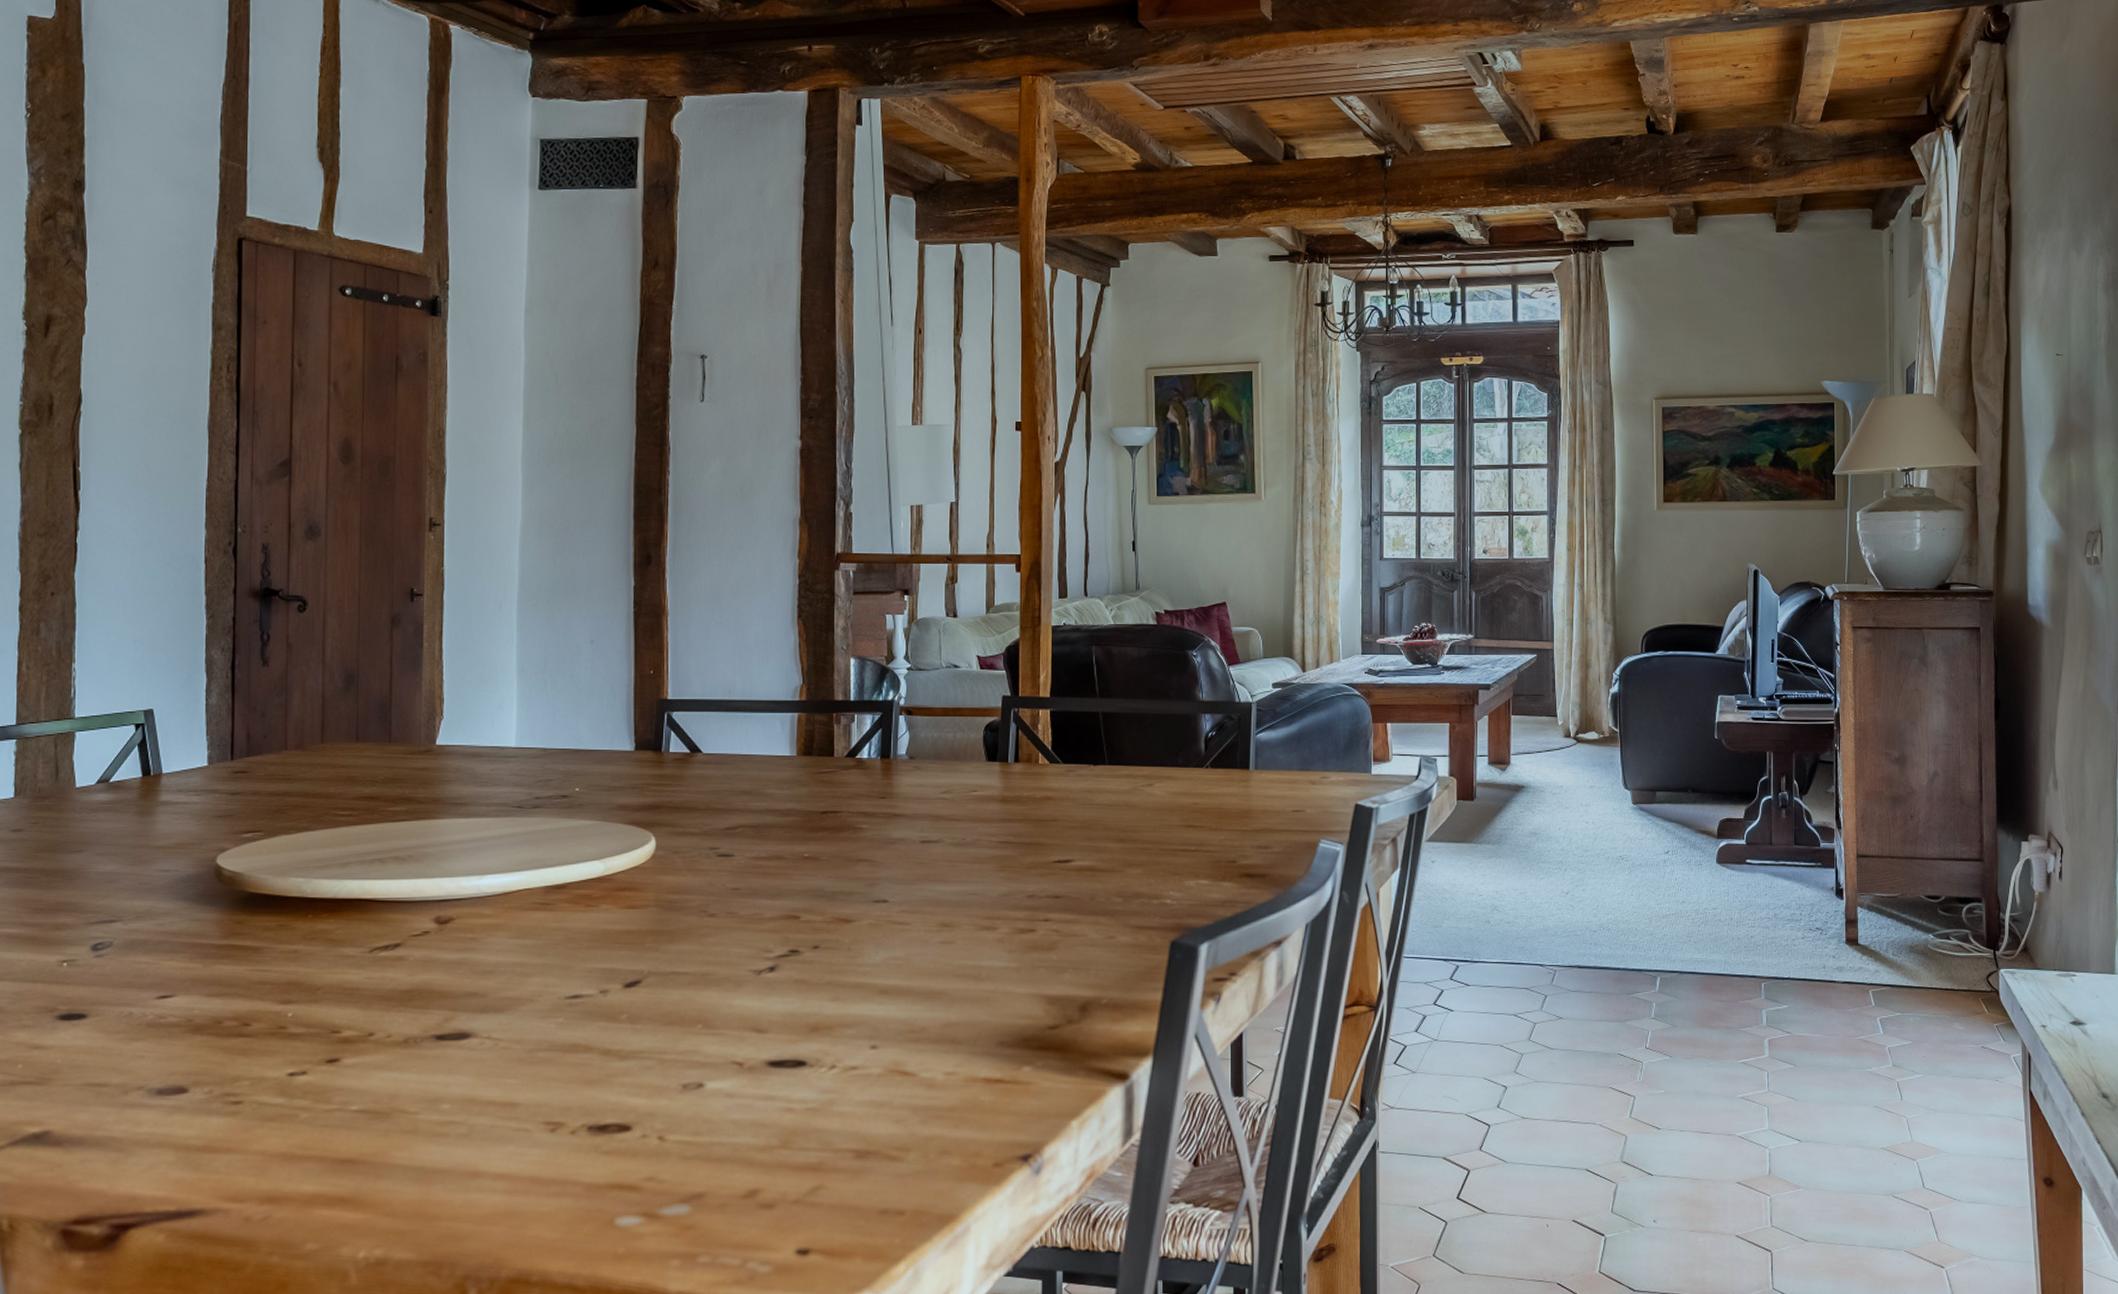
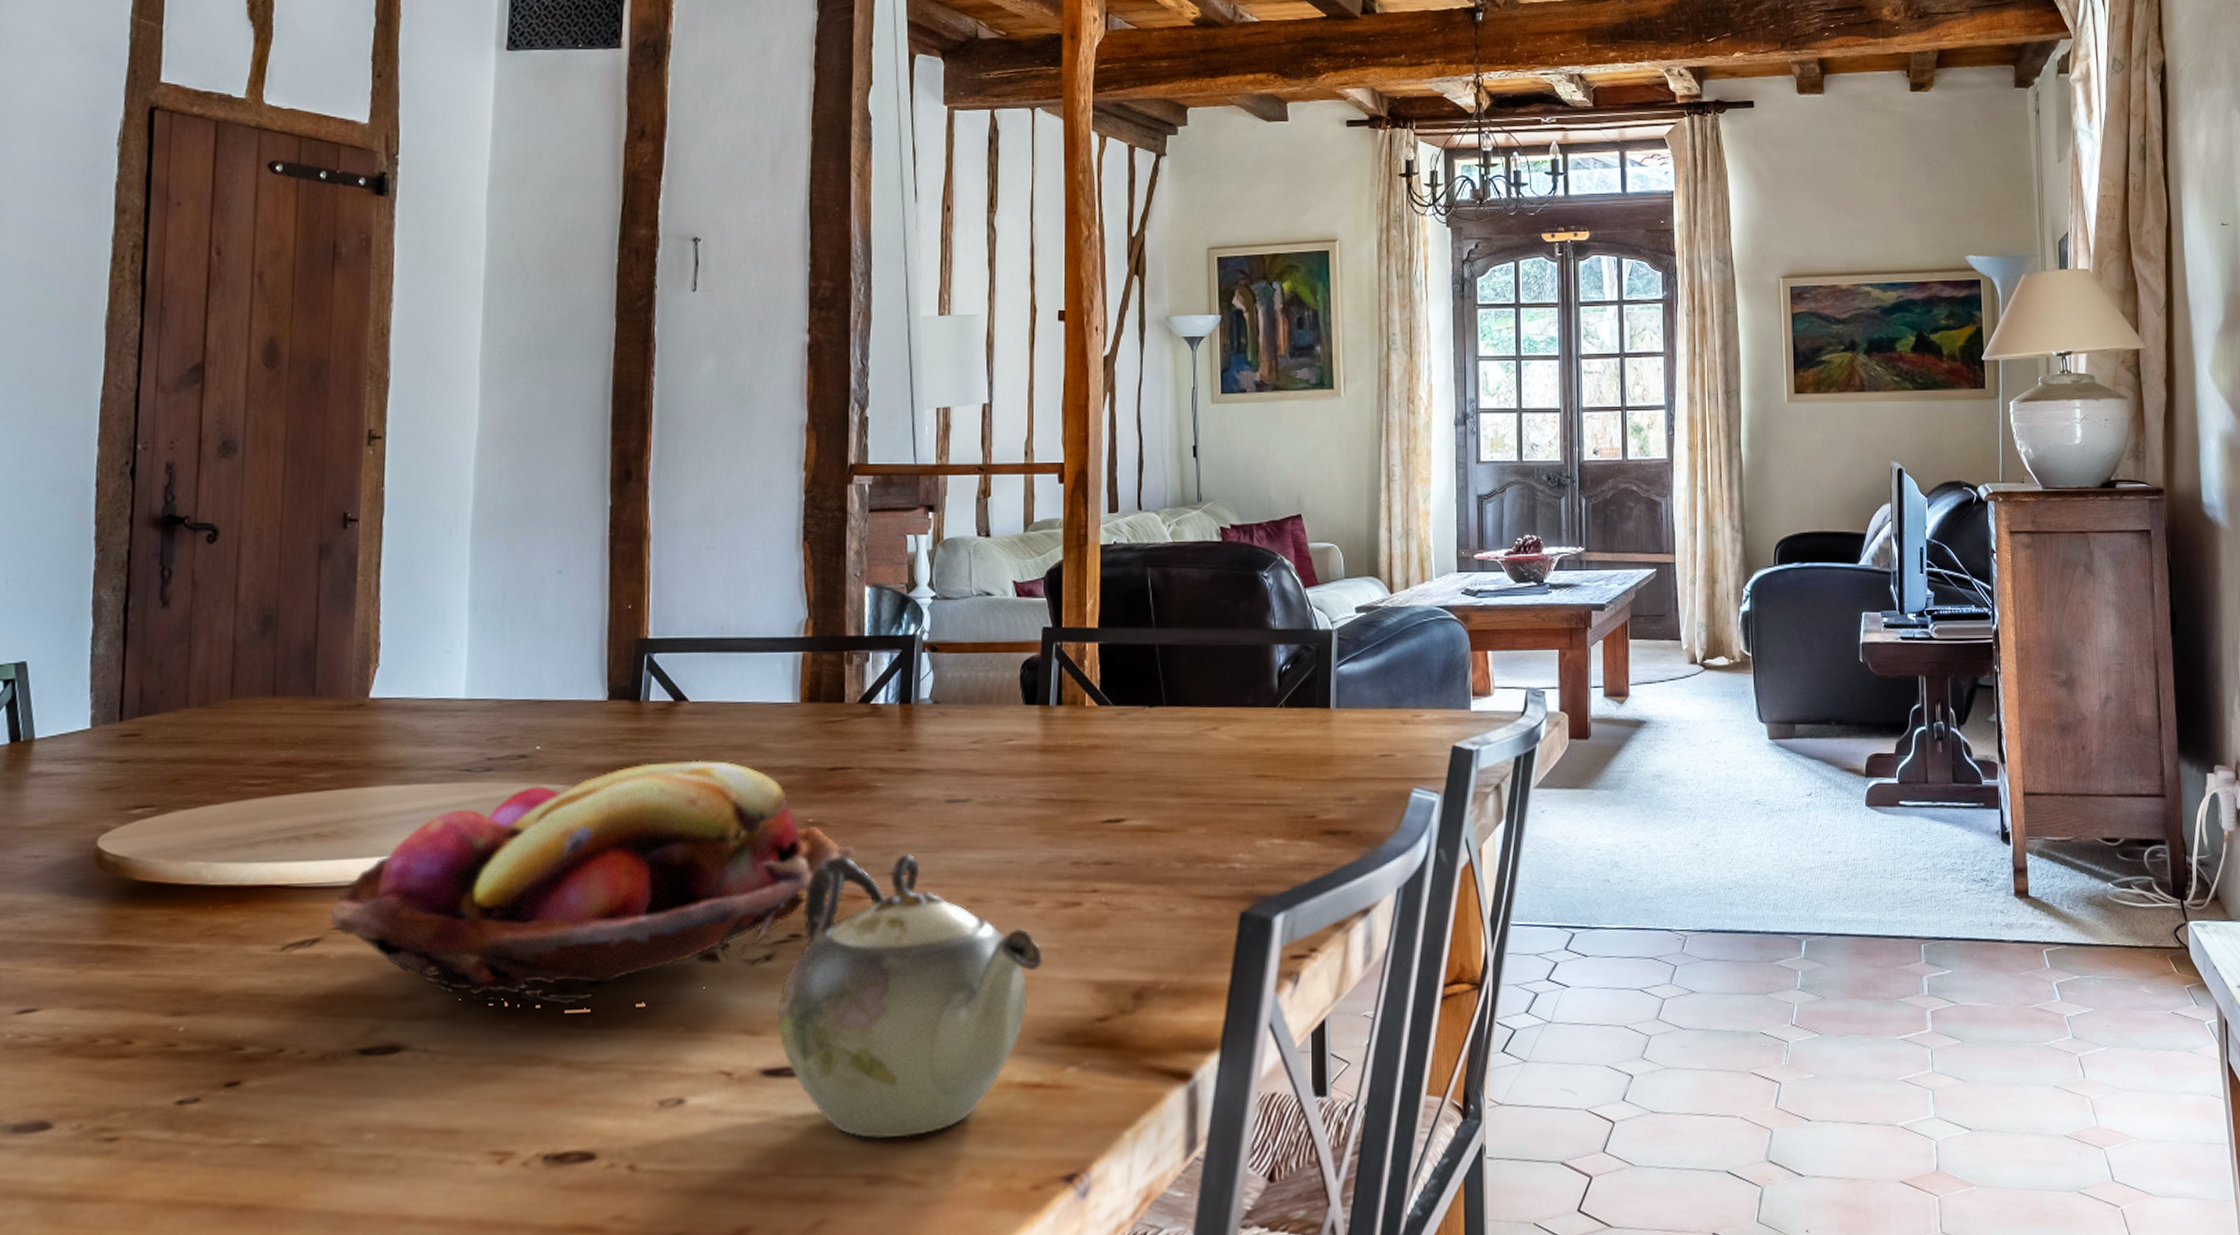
fruit basket: none [409,802,846,1009] -> present [330,760,857,1011]
teapot: none [780,886,1004,1121] -> present [777,855,1044,1139]

